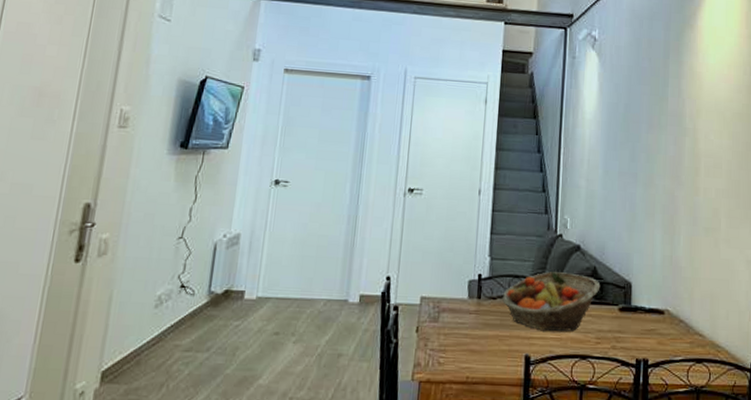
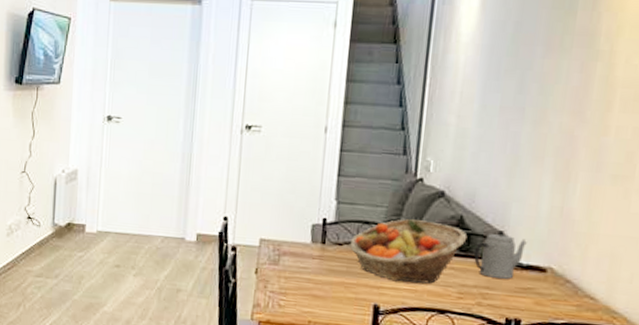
teapot: none [607,277,647,322] -> present [474,229,527,279]

